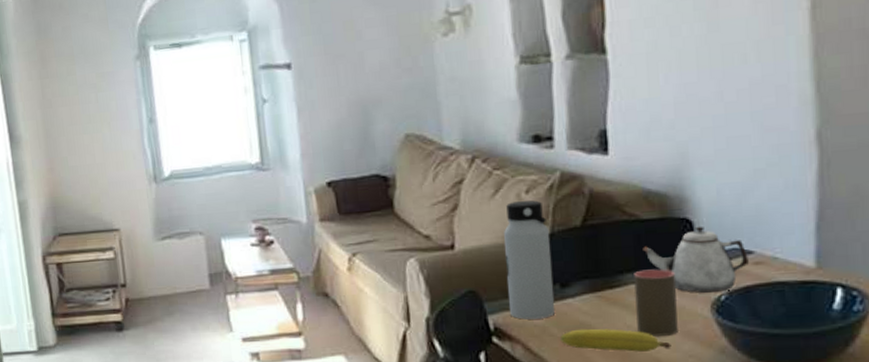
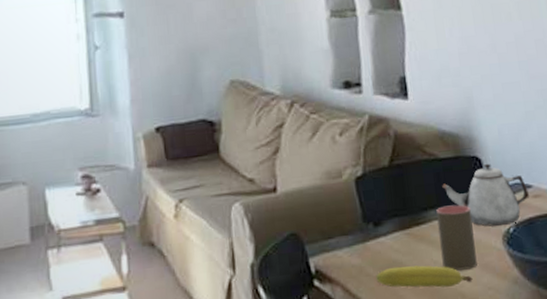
water bottle: present [503,200,556,320] -> none [321,142,370,261]

